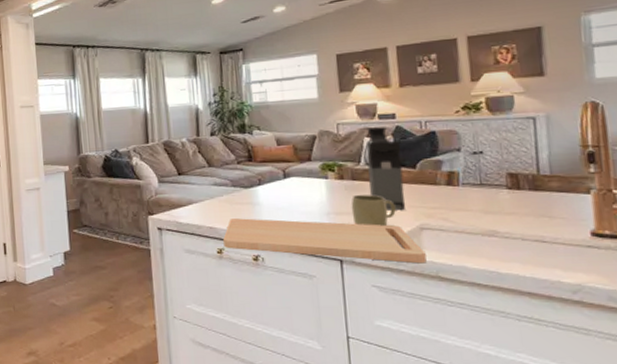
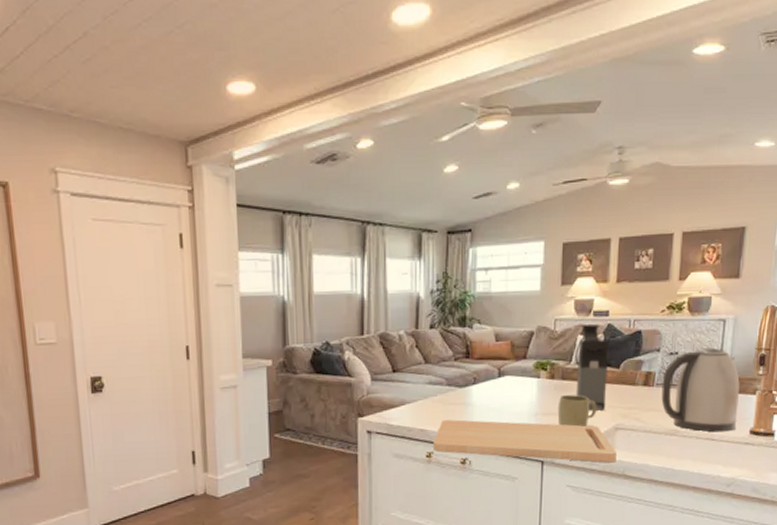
kettle: none [468,146,572,234] -> present [661,347,740,432]

